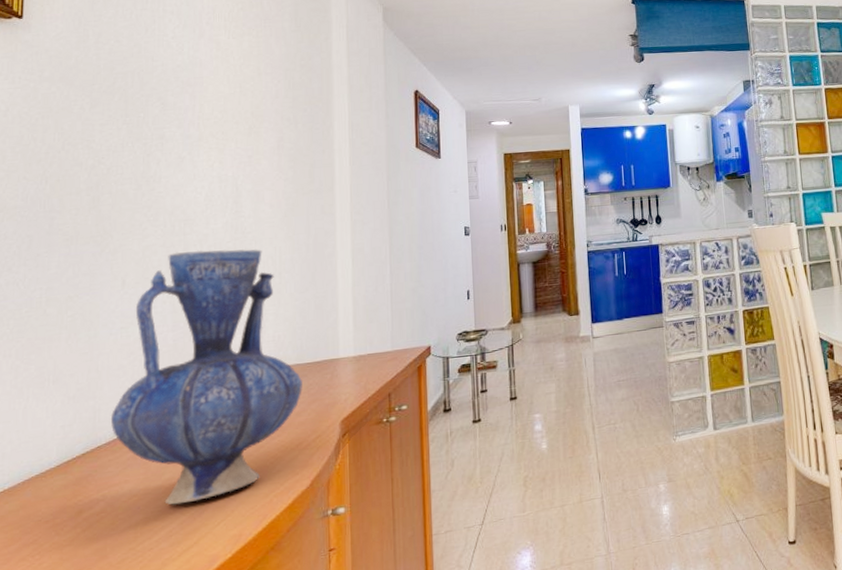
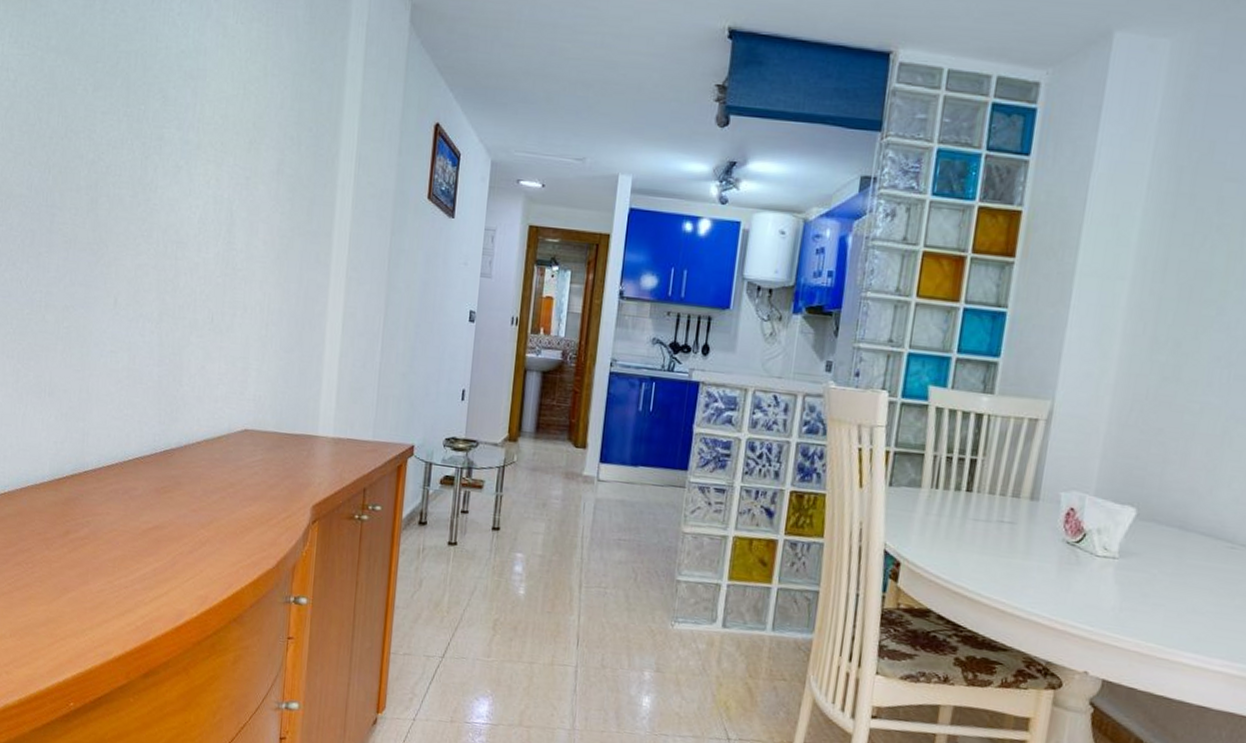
vase: present [111,248,304,505] -> none [97,277,280,552]

